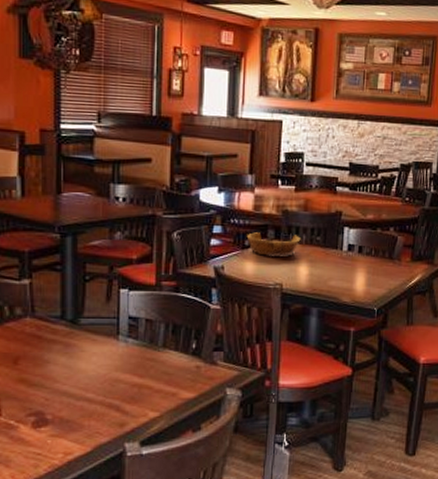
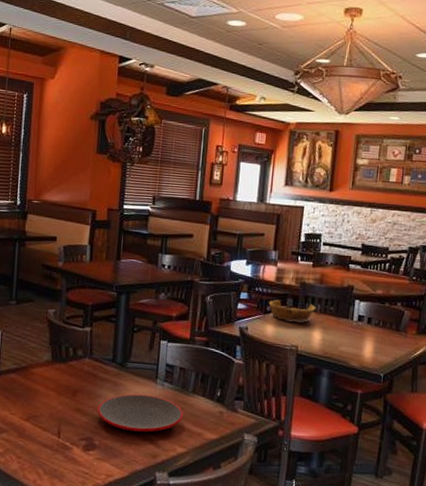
plate: none [47,355,153,399] -> present [97,394,183,433]

